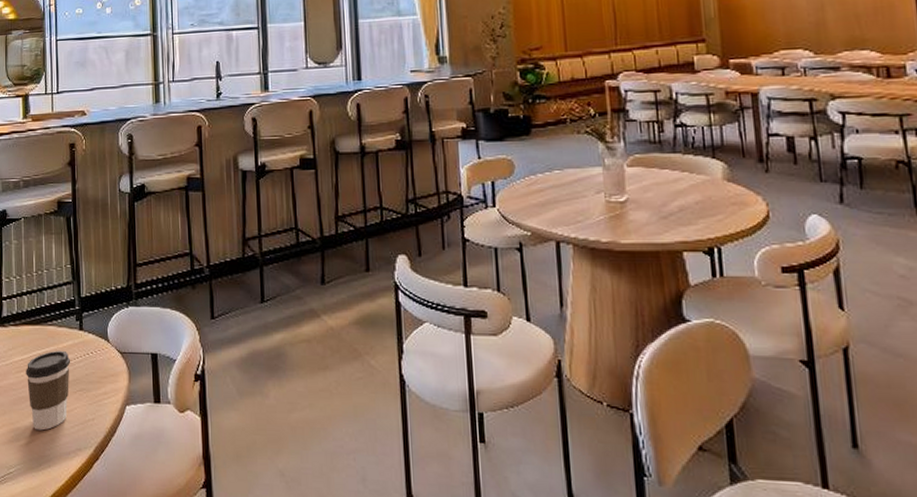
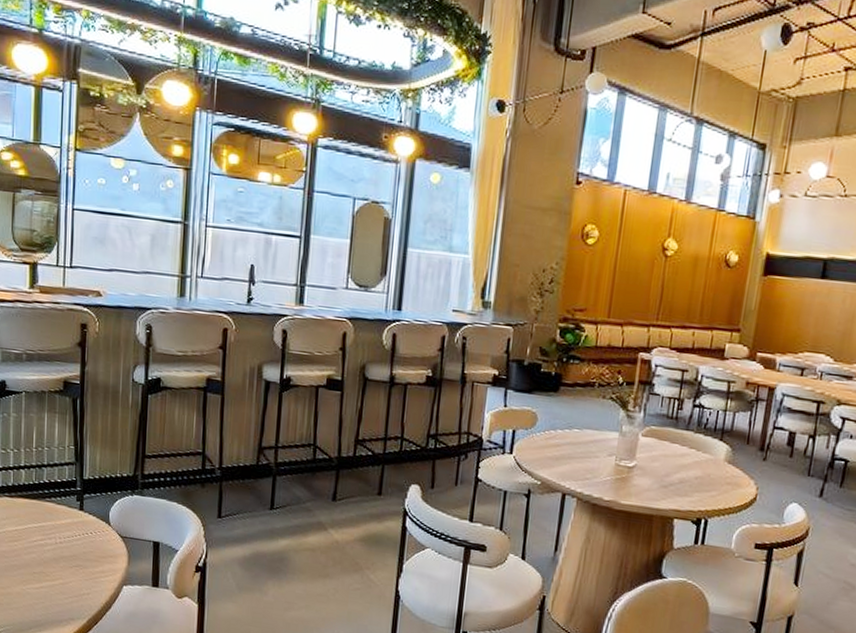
coffee cup: present [26,350,71,431] -> none [20,526,69,598]

